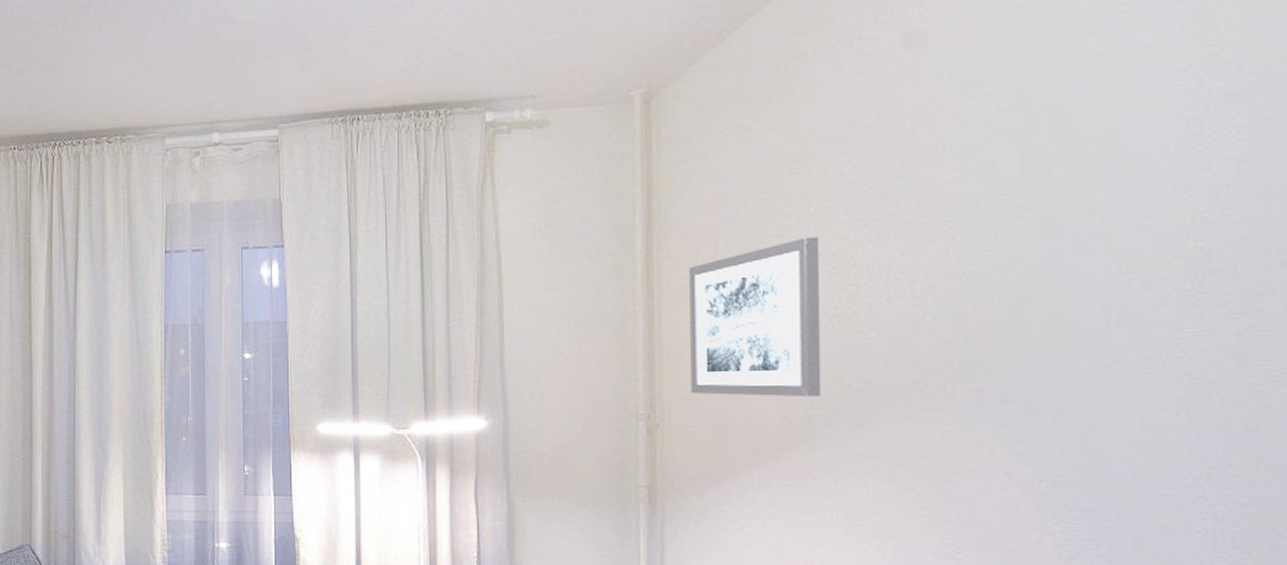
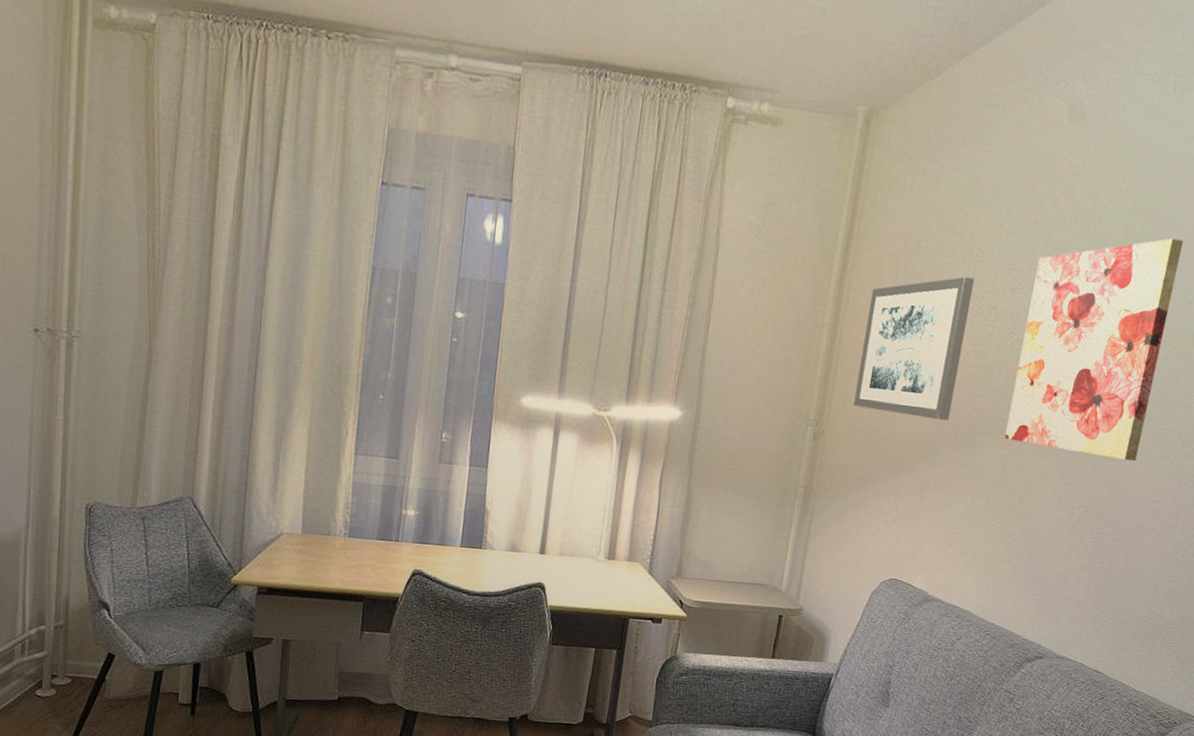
wall art: none [902,147,1116,419] -> present [1004,238,1184,462]

